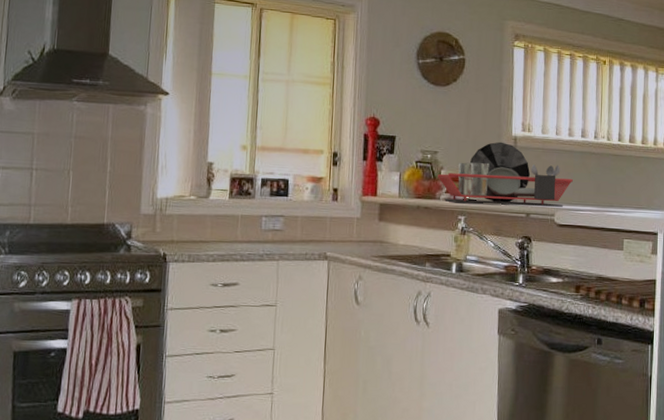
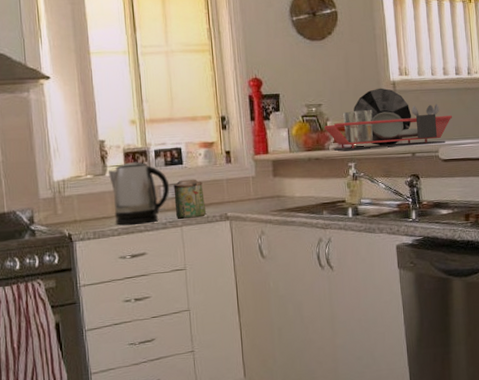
kettle: none [211,188,272,253] -> present [108,162,170,225]
canister: none [273,212,306,254] -> present [173,179,207,220]

